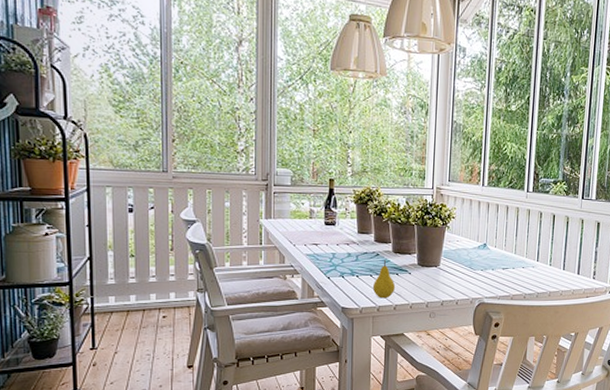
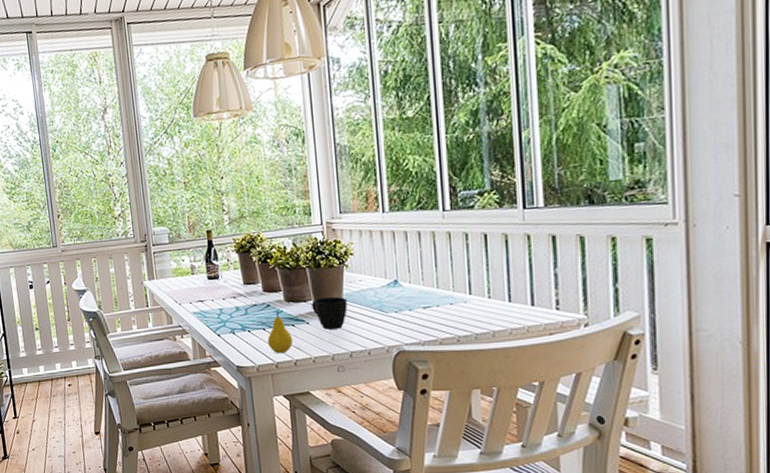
cup: none [415,253,445,281] -> present [312,297,348,330]

